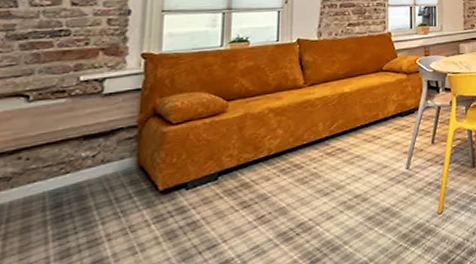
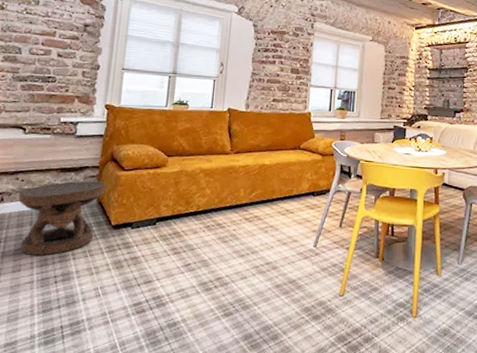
carved stool: none [23,142,148,250] -> present [18,181,106,256]

